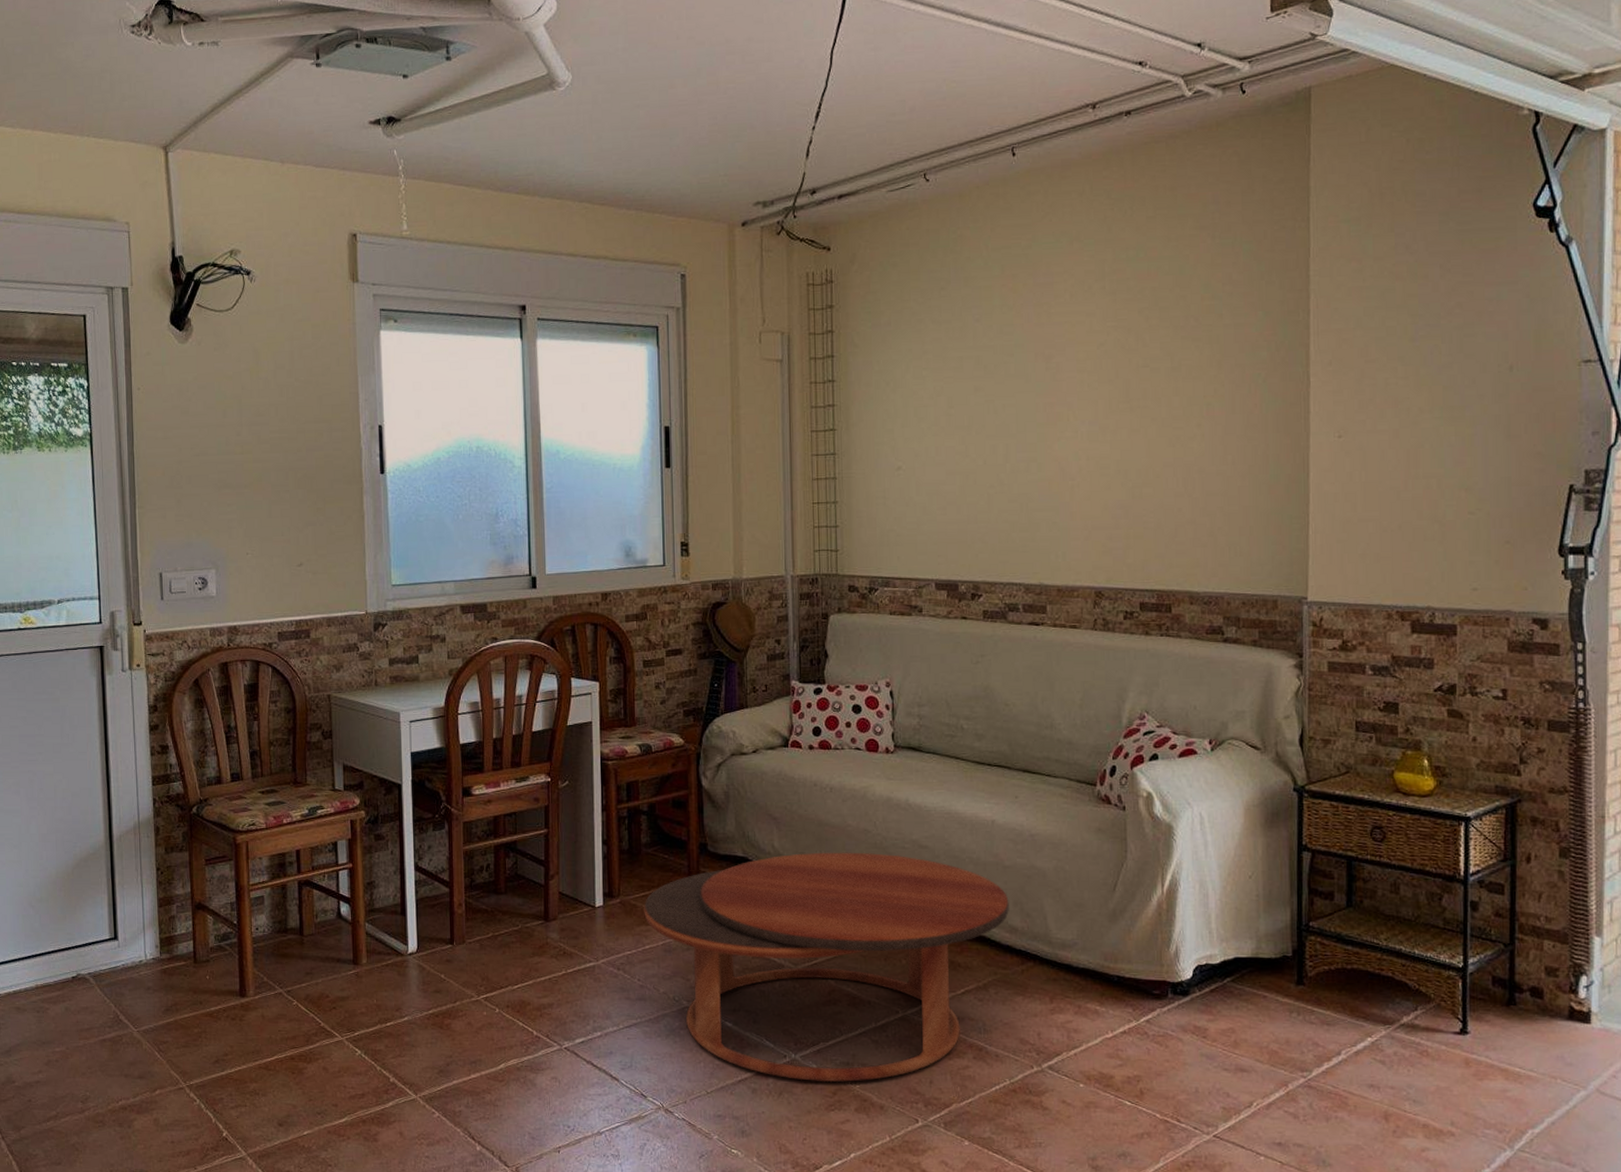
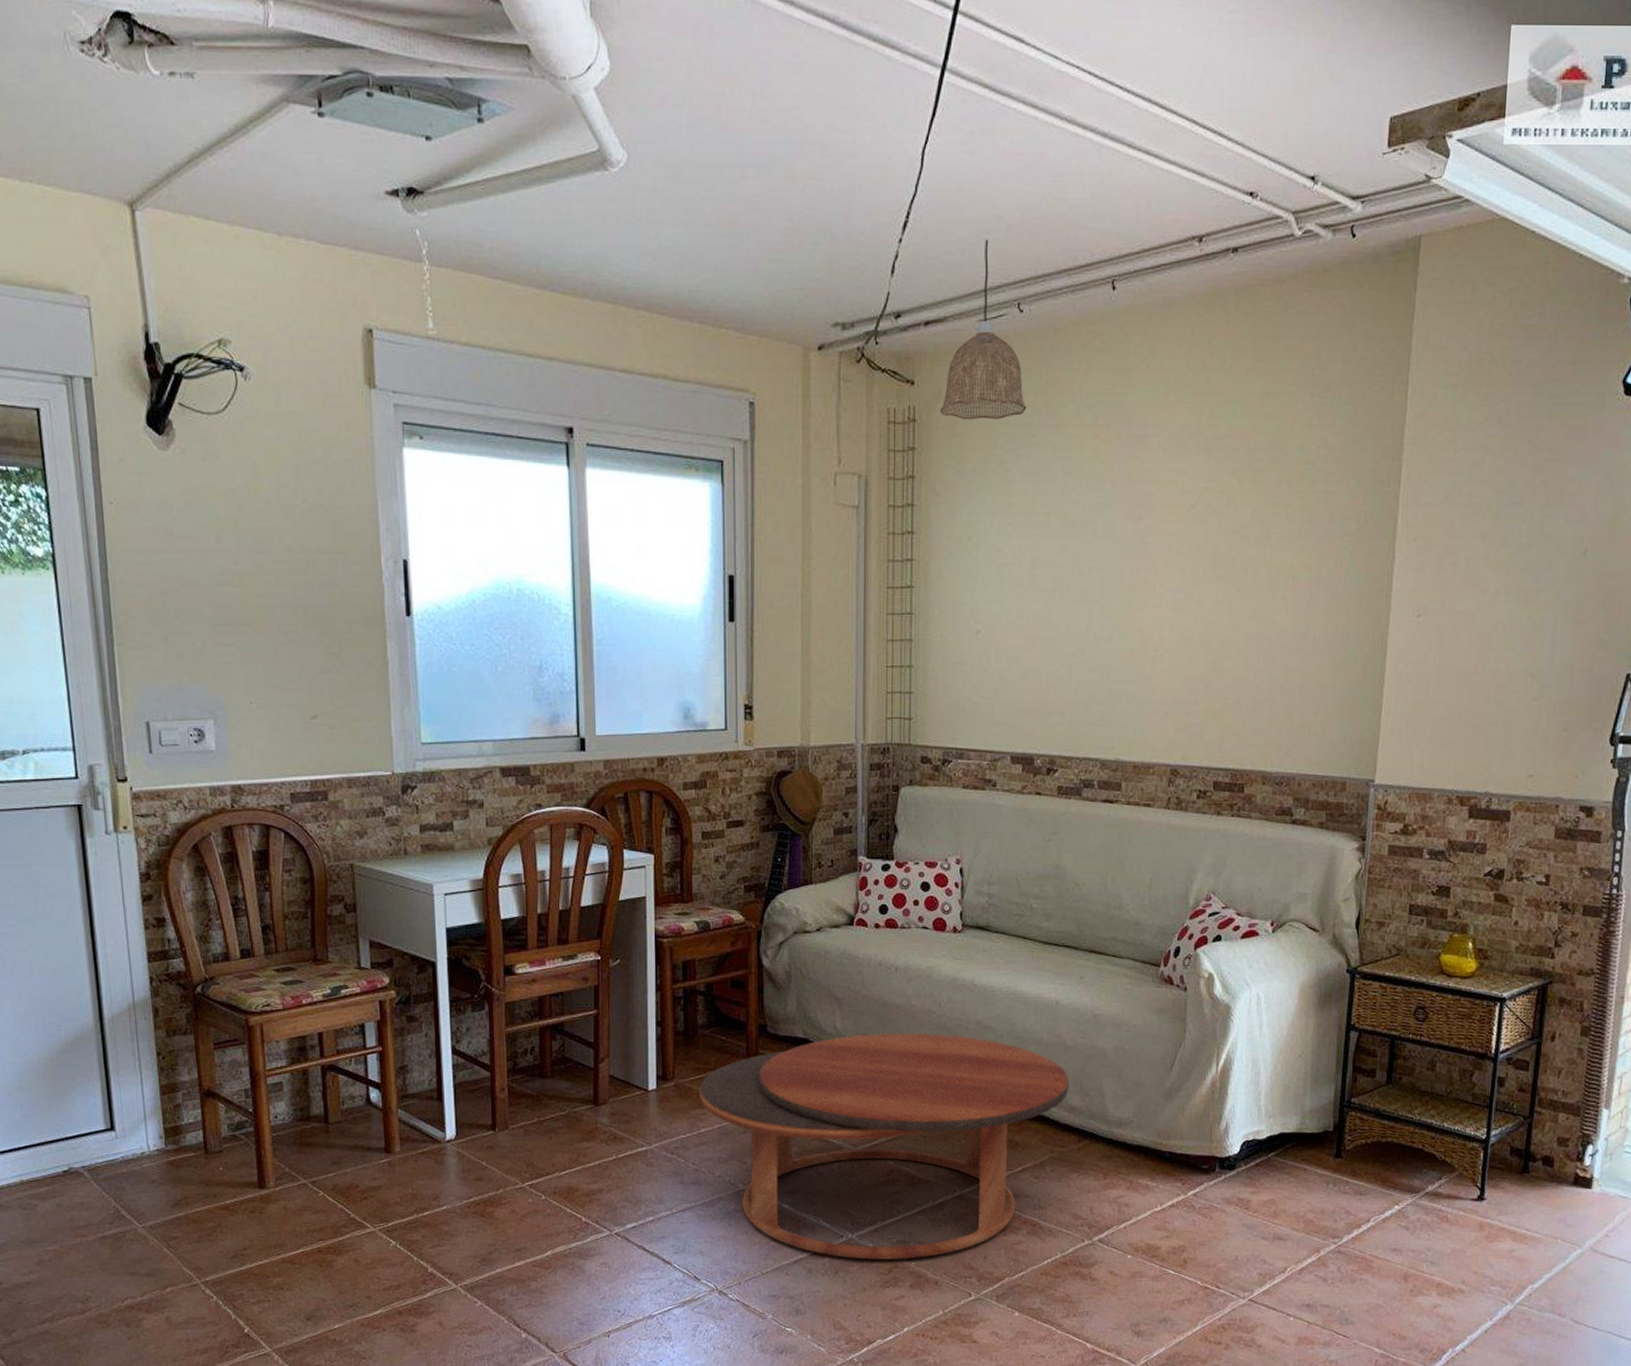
pendant lamp: none [855,121,936,279] -> present [940,239,1027,420]

